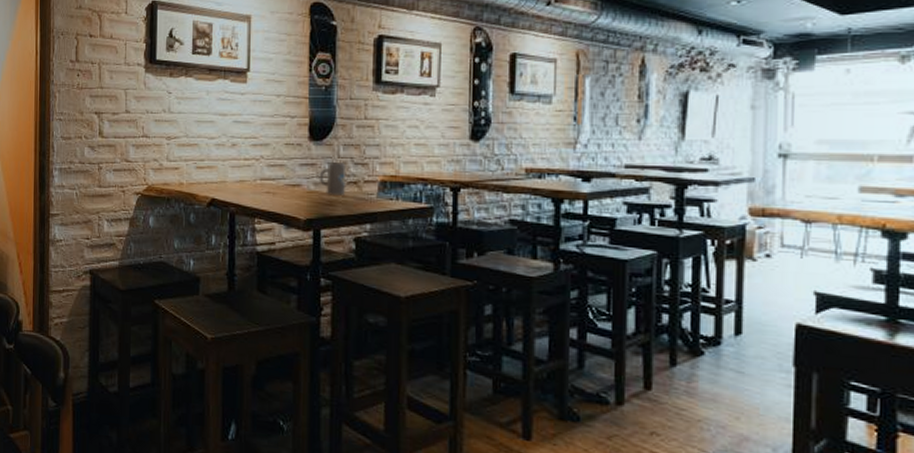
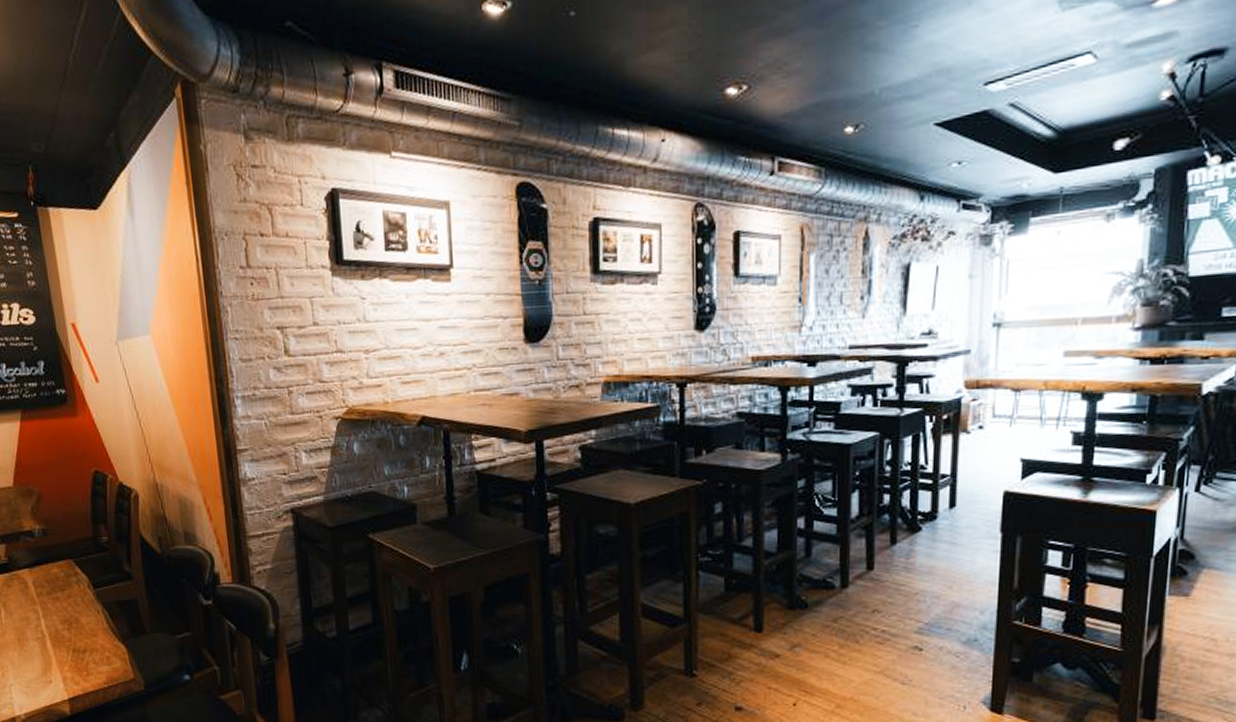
beer mug: present [319,163,345,197] -> none [538,365,567,404]

